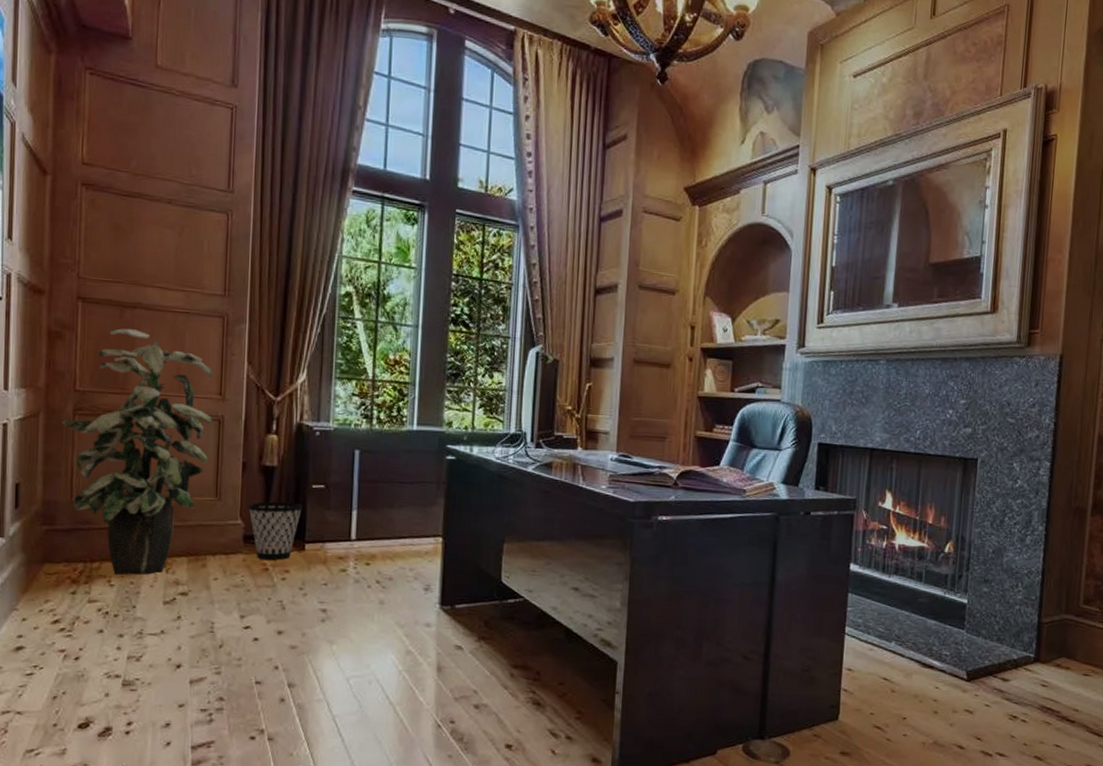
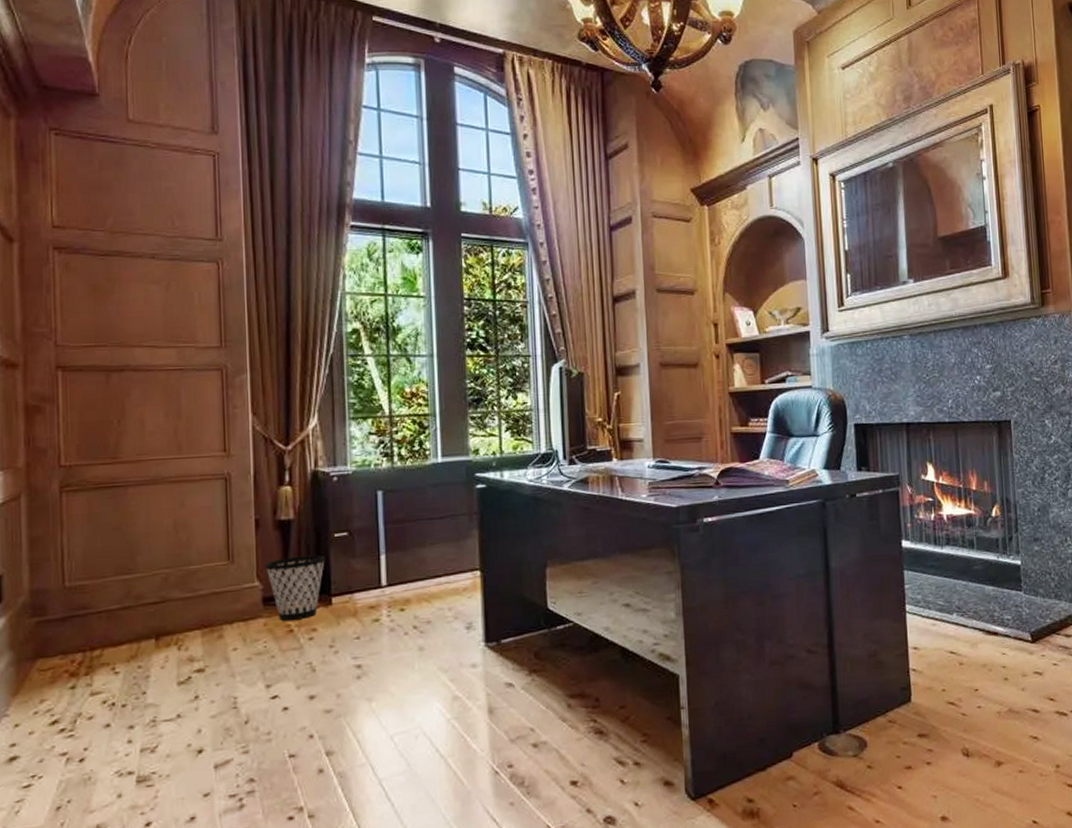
indoor plant: present [61,328,213,576] -> none [46,393,218,661]

